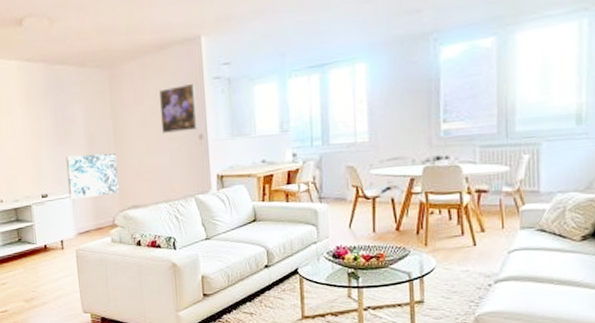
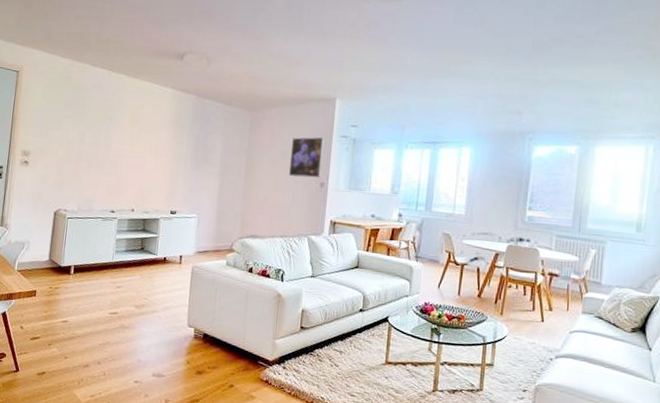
wall art: present [66,152,120,200] -> none [195,180,245,222]

